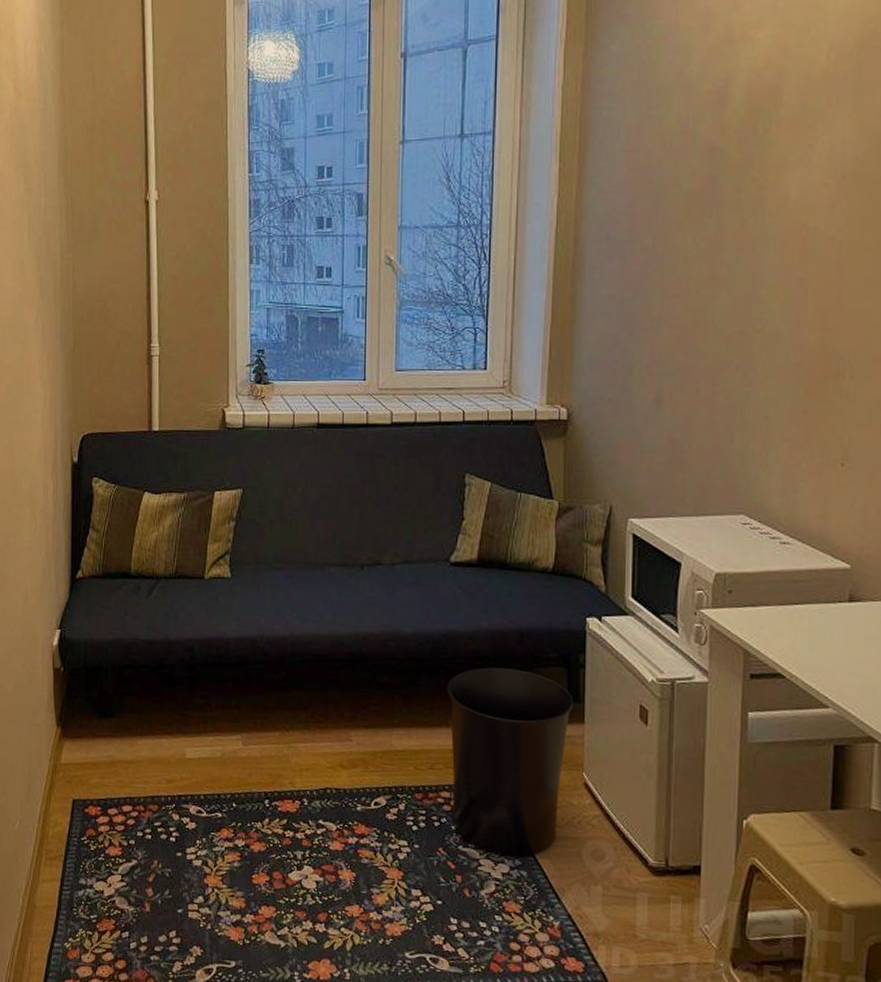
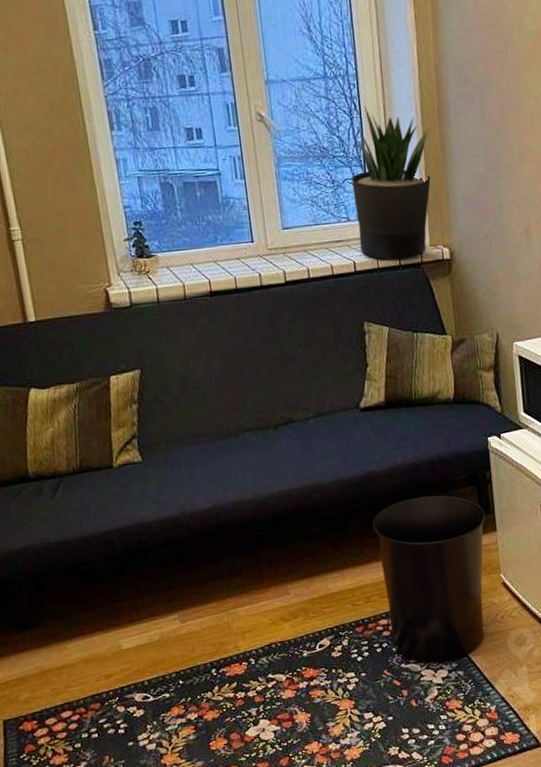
planter: none [471,256,561,415] -> present [351,106,431,261]

